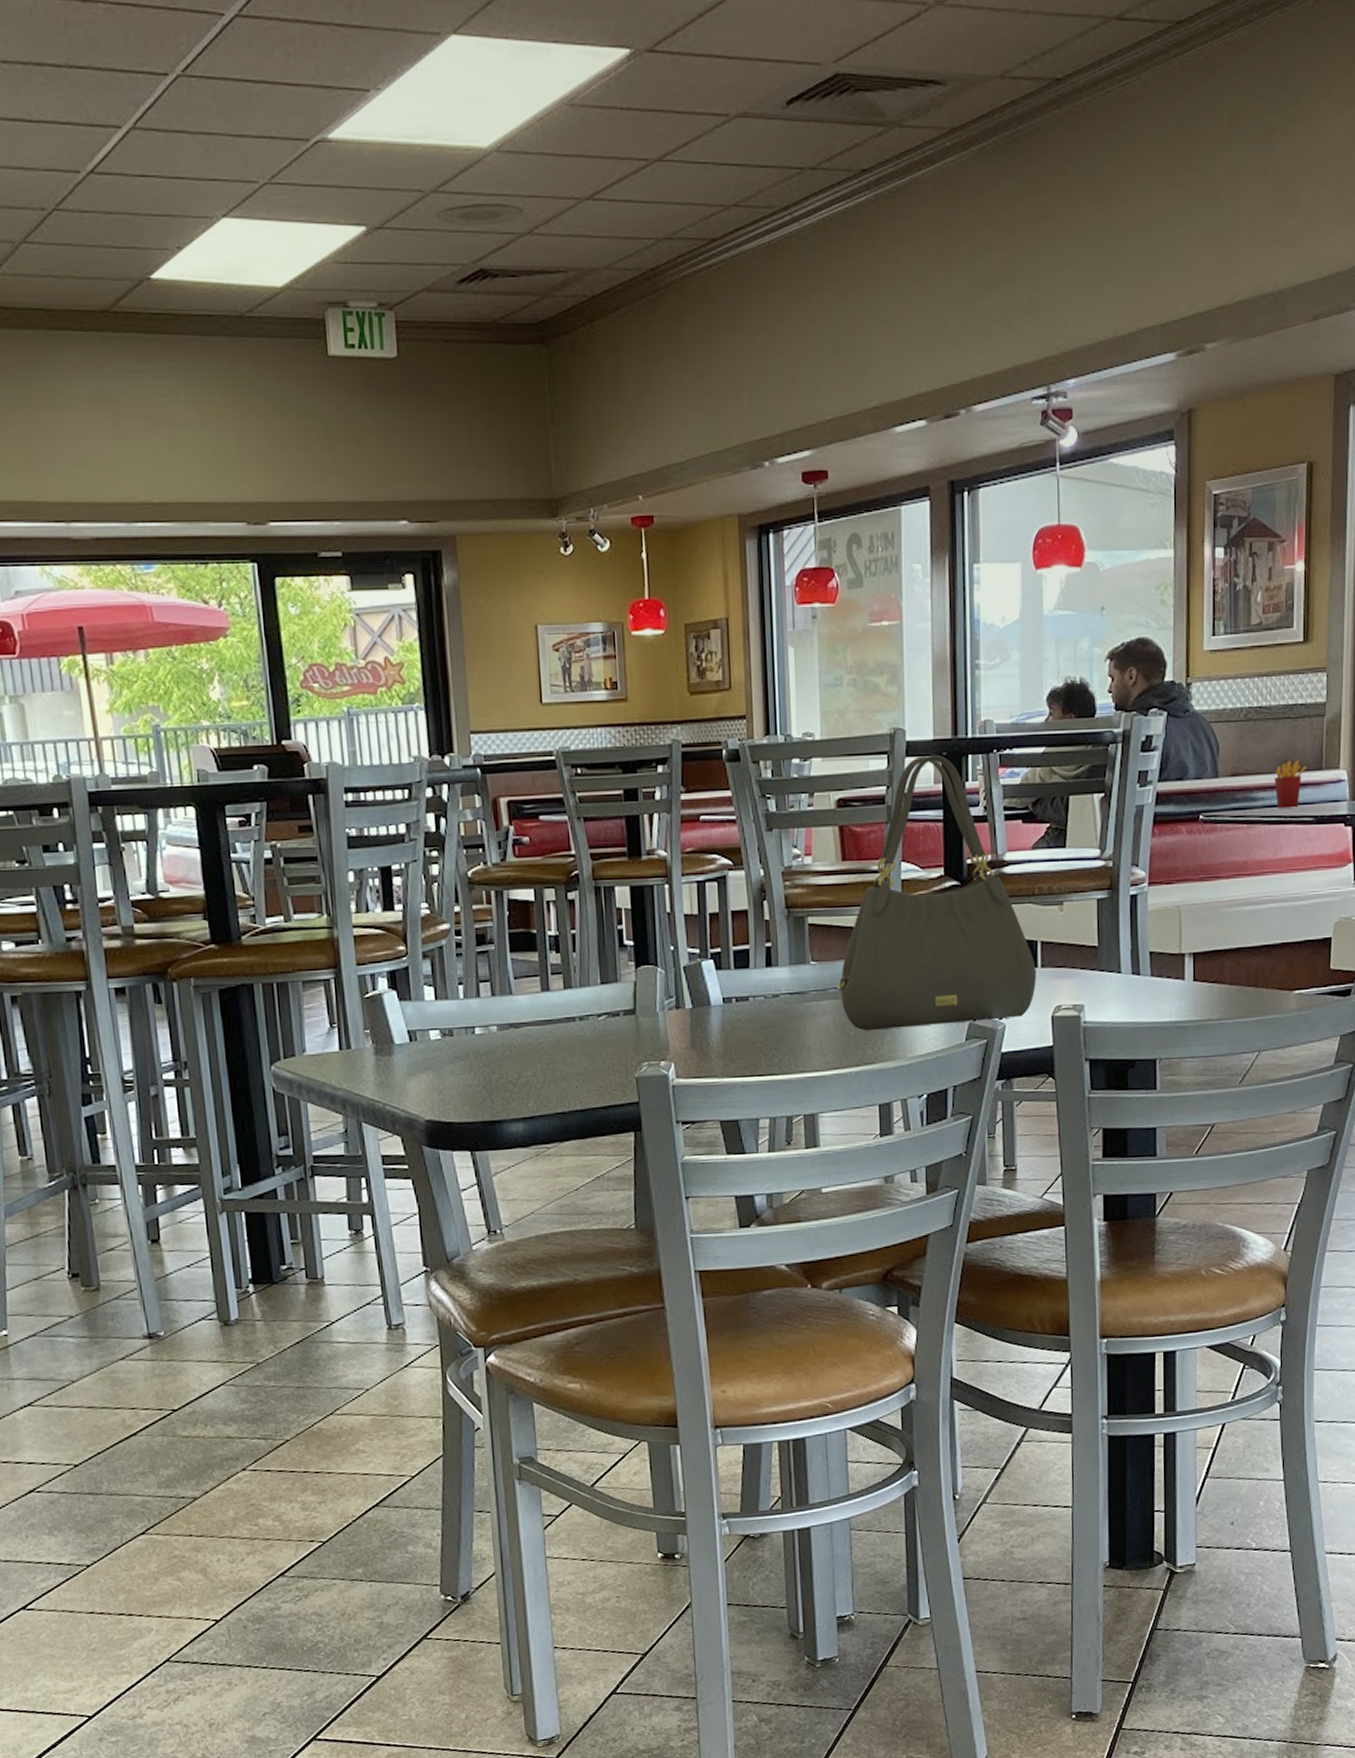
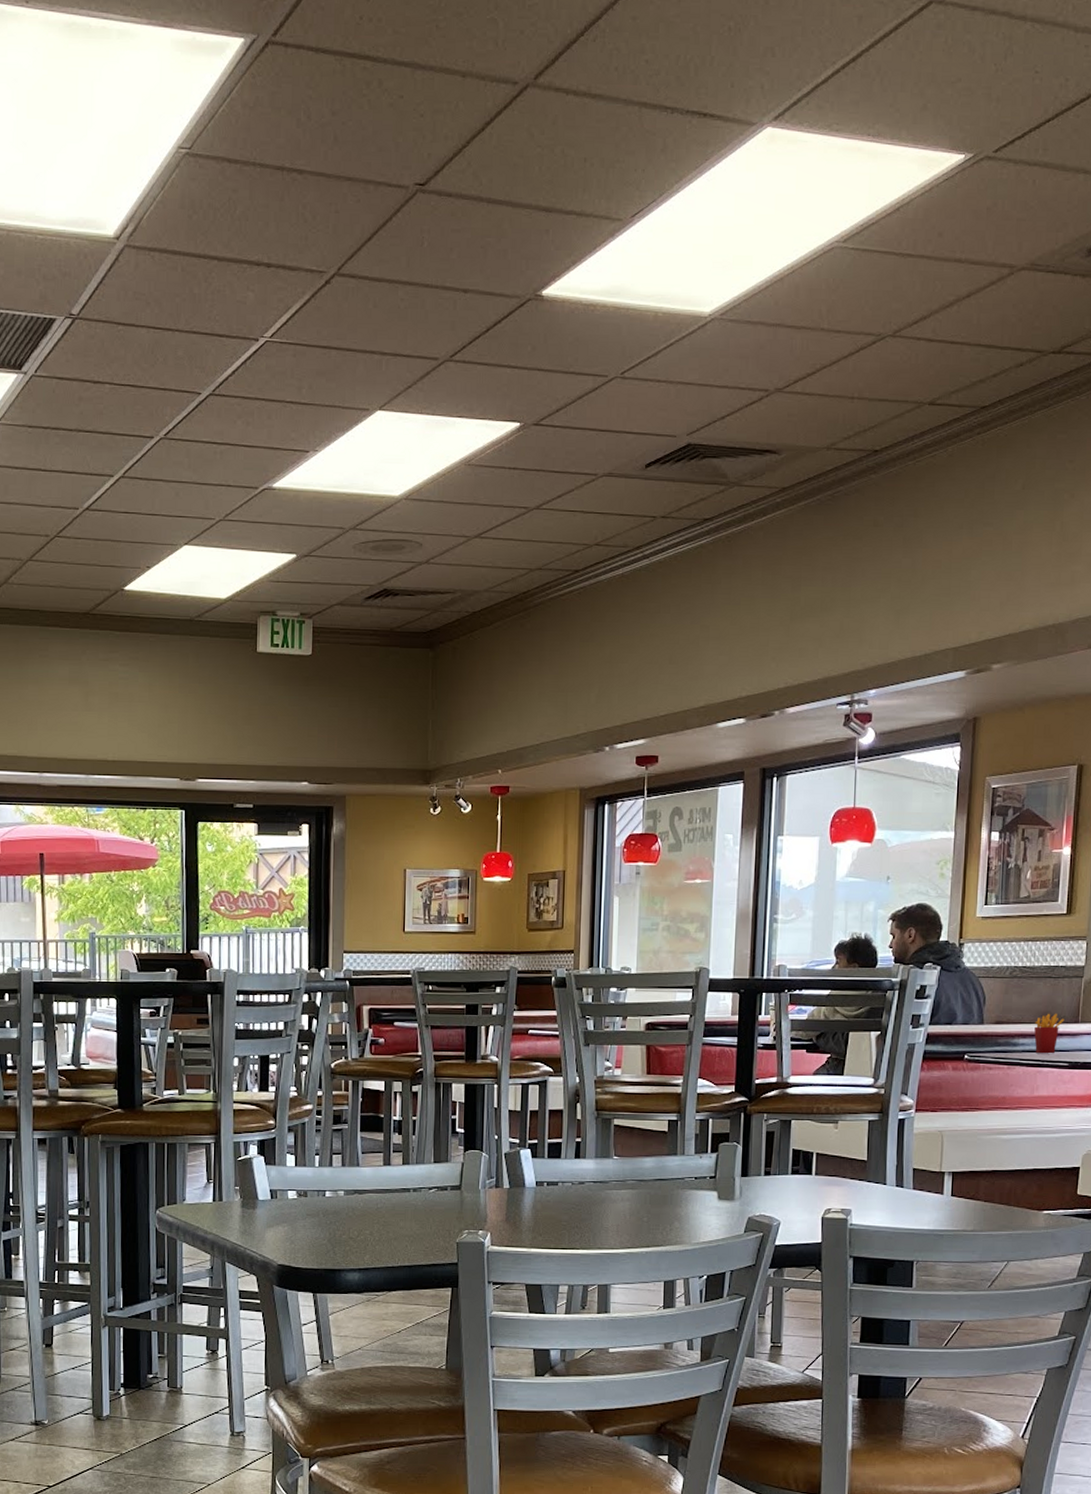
handbag: present [838,754,1037,1031] -> none [635,991,811,1218]

